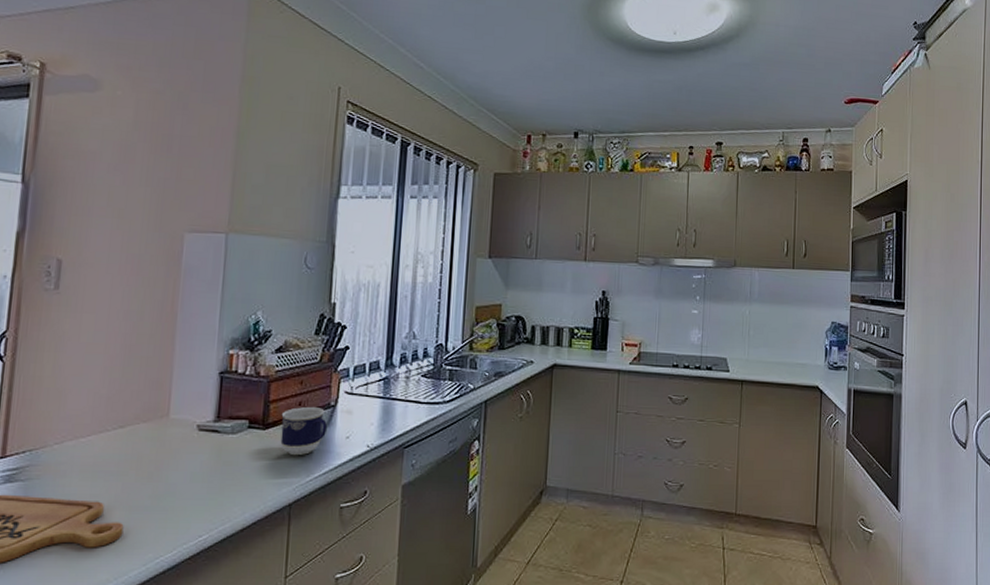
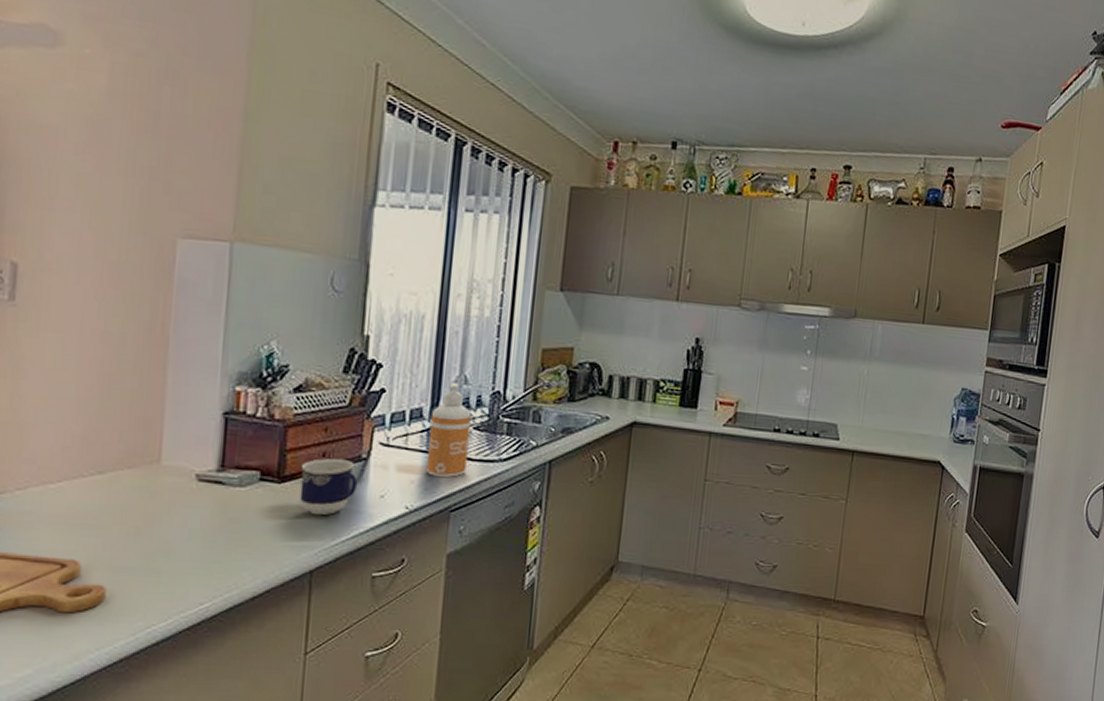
soap dispenser: none [384,338,420,418] -> present [427,382,472,477]

